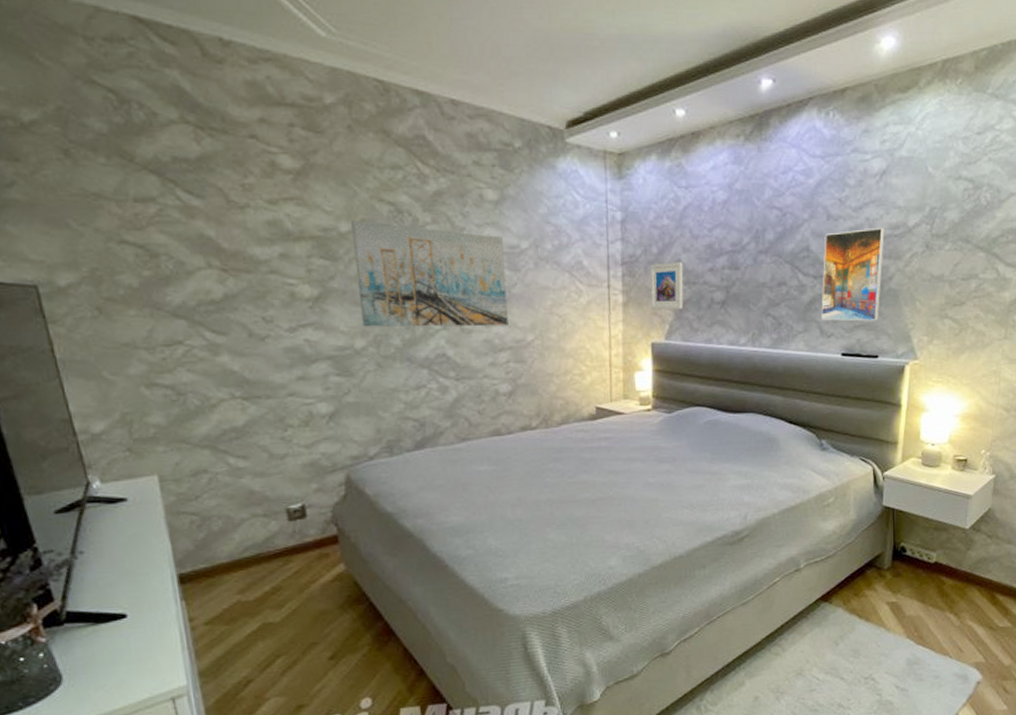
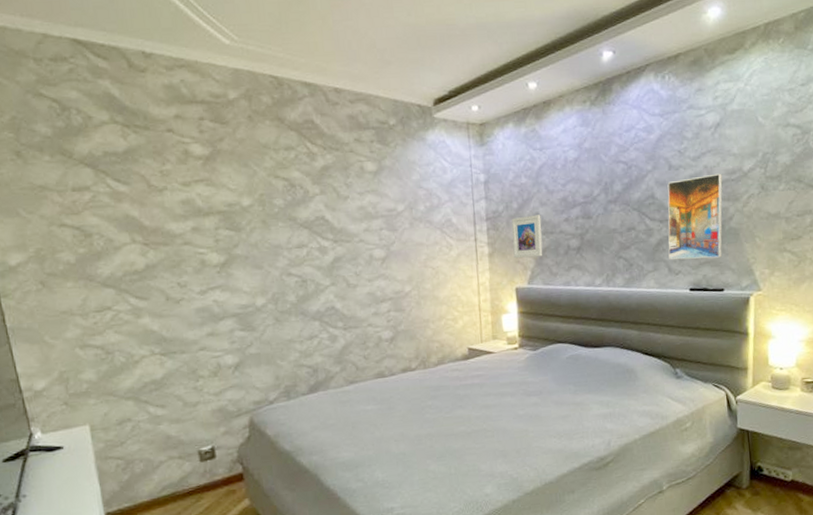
wall art: present [351,220,509,327] -> none [252,195,389,287]

